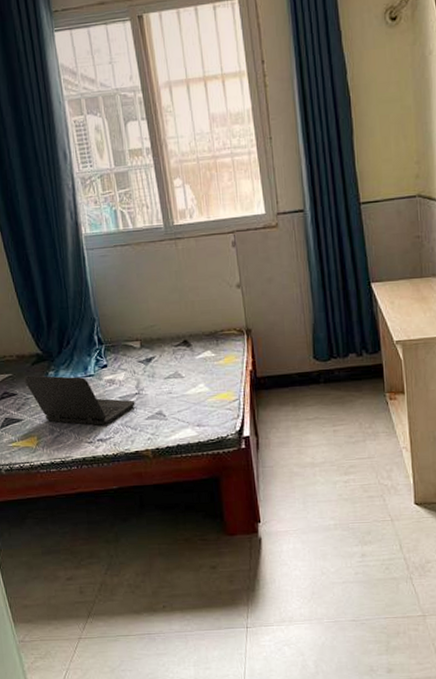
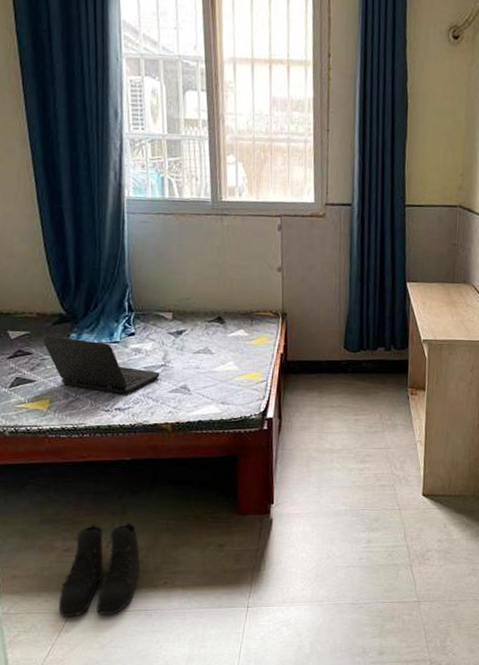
boots: none [67,548,139,644] -> present [58,522,140,618]

